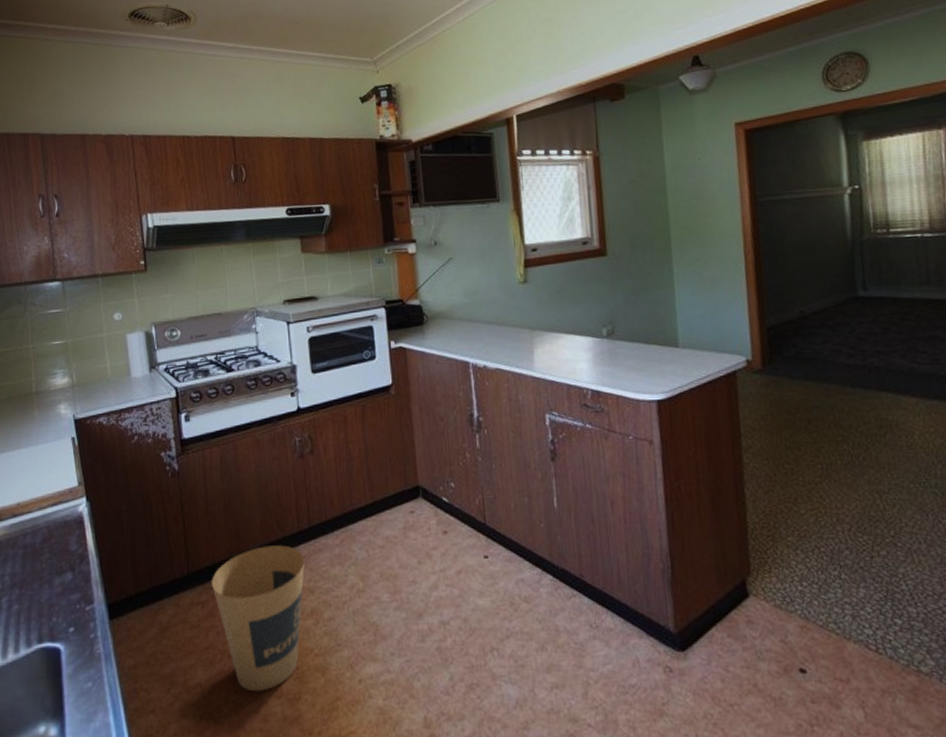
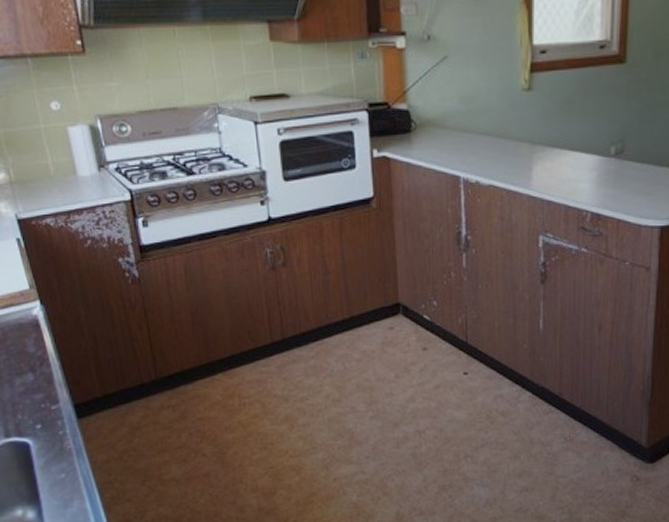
trash can: present [212,545,305,692] -> none [181,355,278,486]

